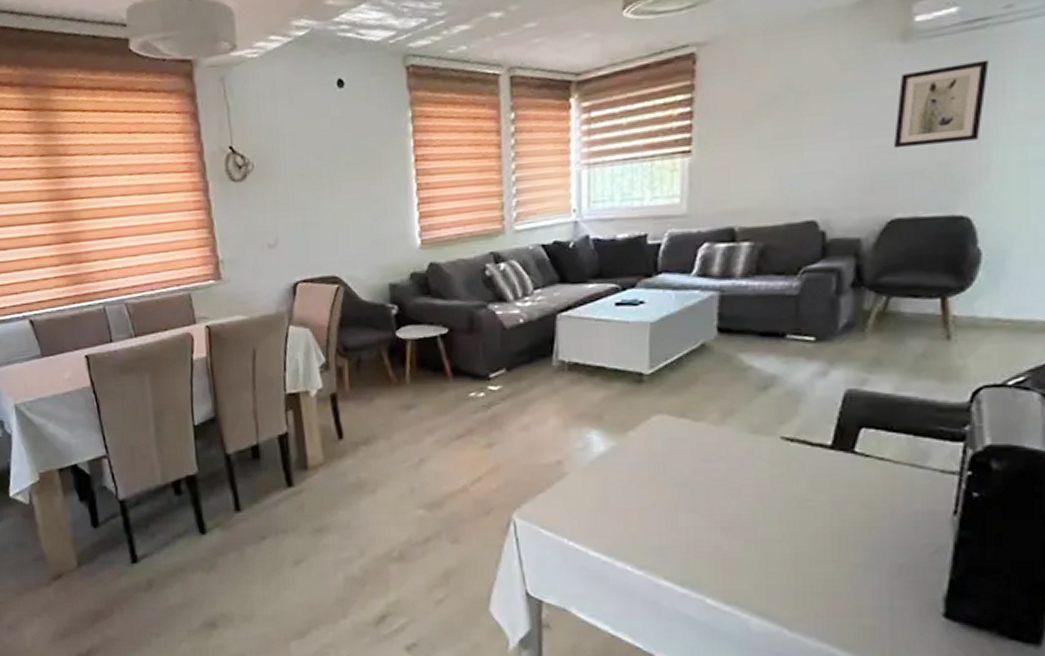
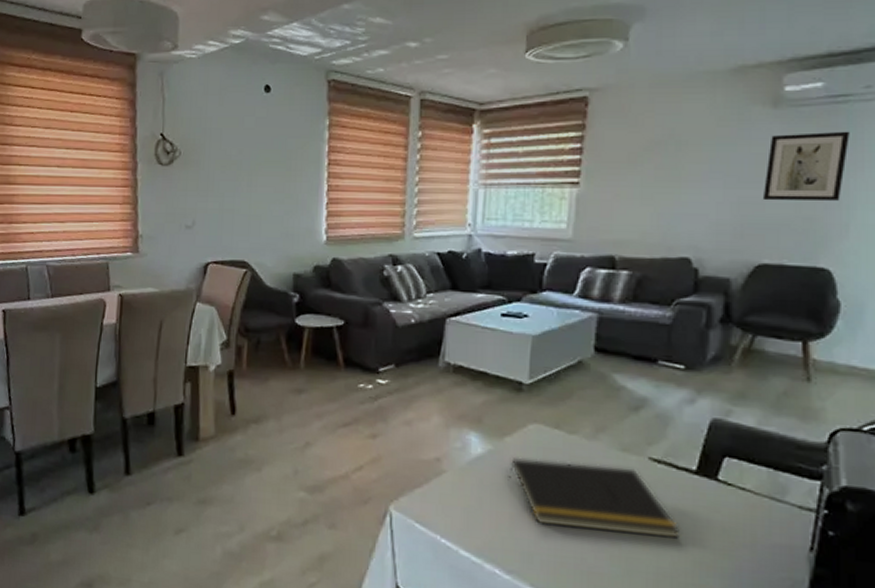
notepad: none [633,448,818,518] -> present [508,457,681,540]

